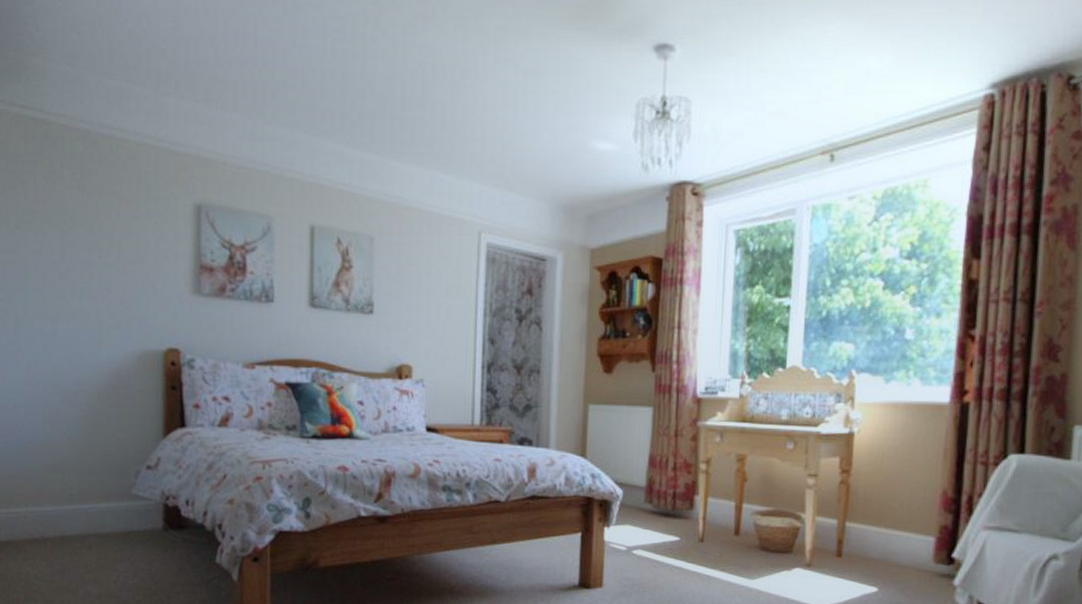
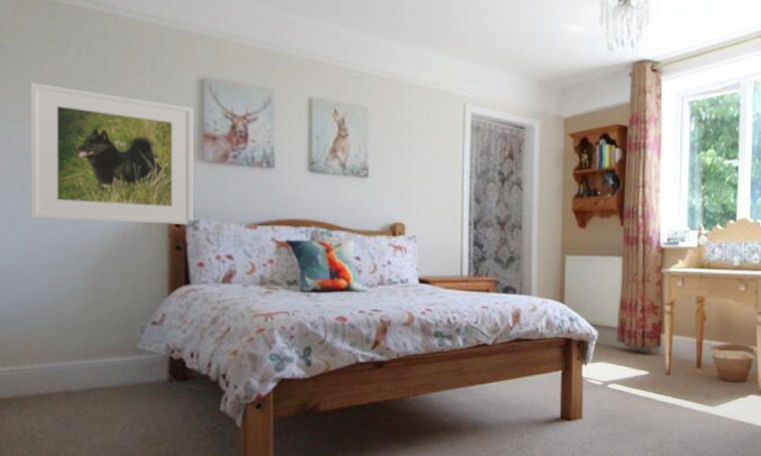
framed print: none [24,209,190,363] -> present [30,83,194,224]

